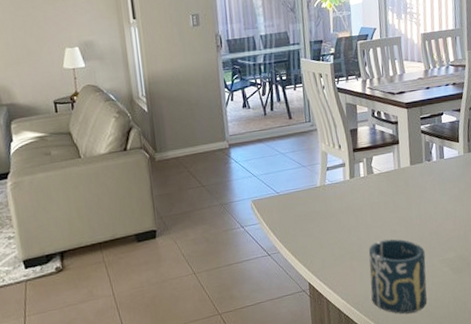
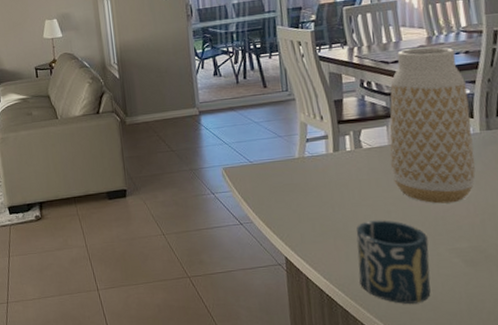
vase: none [395,79,460,220] -> present [389,47,476,204]

